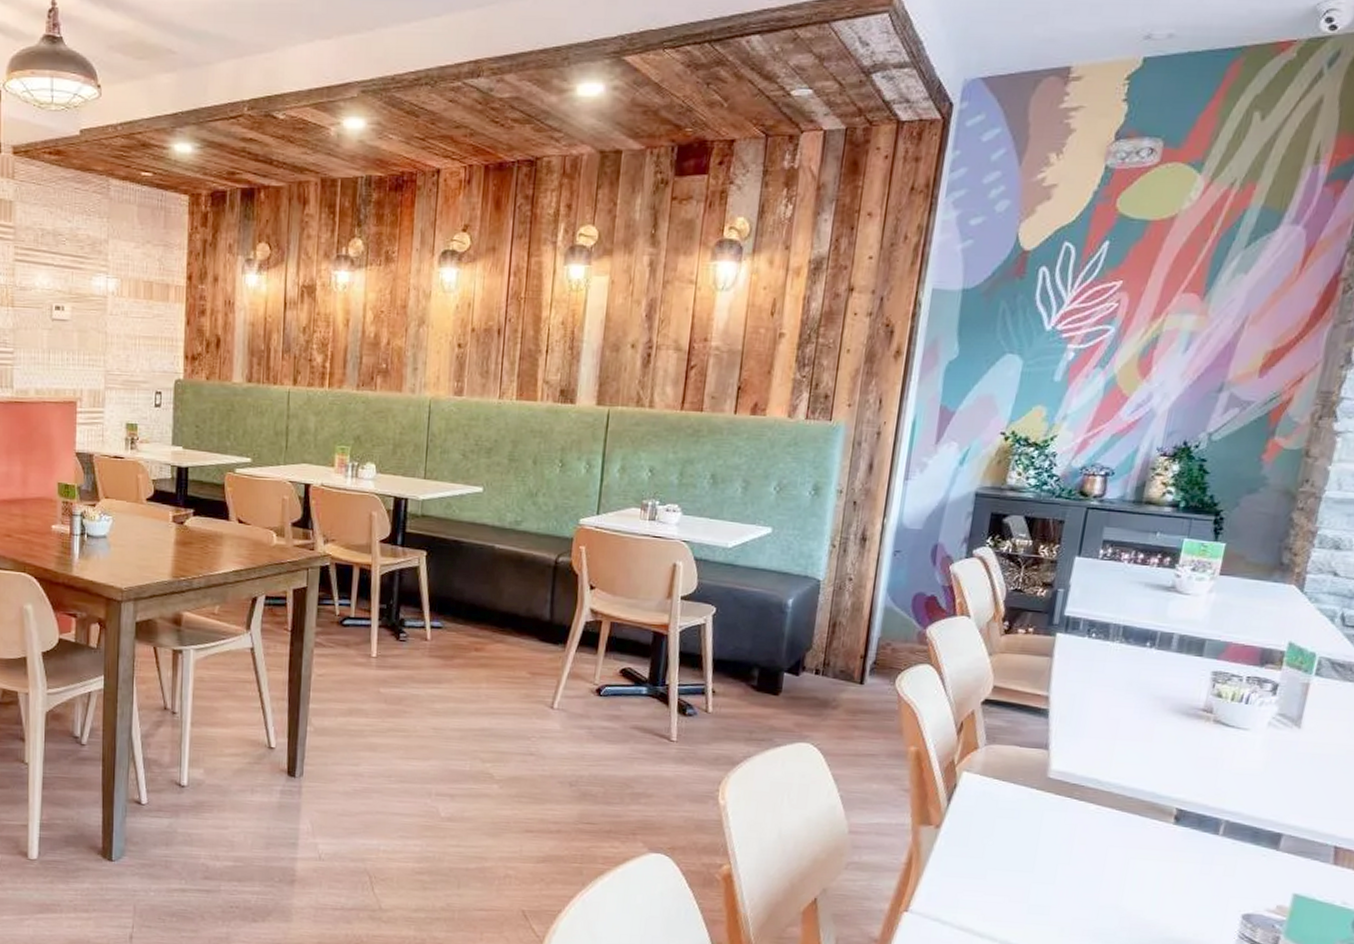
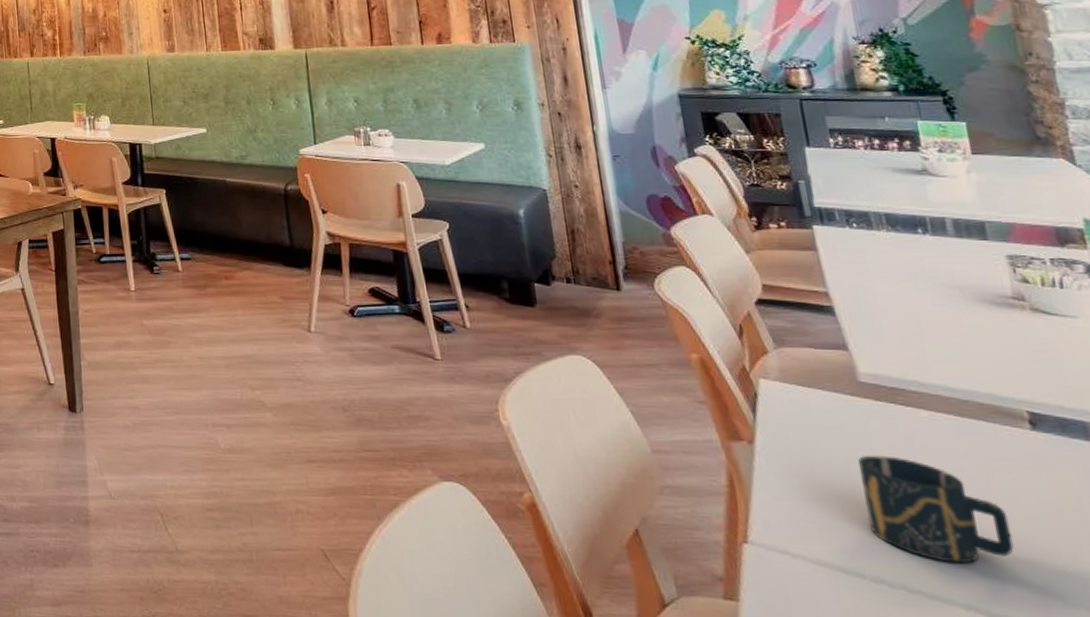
cup: none [1013,840,1128,931] -> present [858,455,1015,564]

